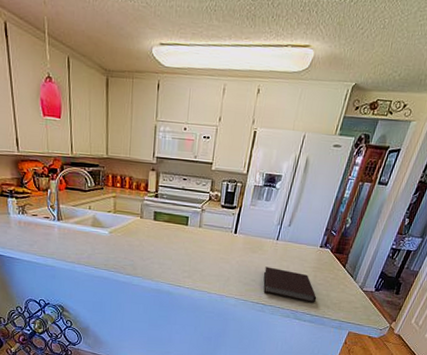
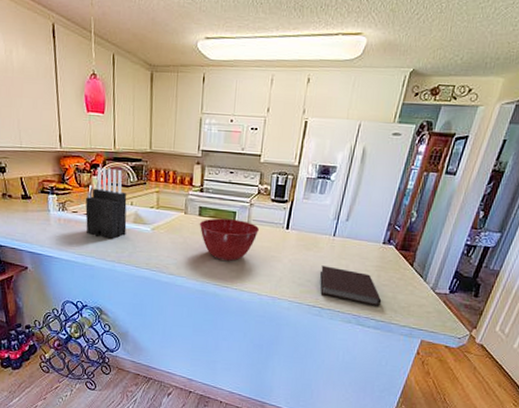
knife block: none [44,171,86,242] -> present [85,166,127,240]
mixing bowl: none [154,222,210,263] -> present [199,218,260,261]

